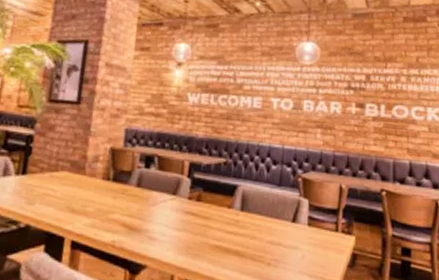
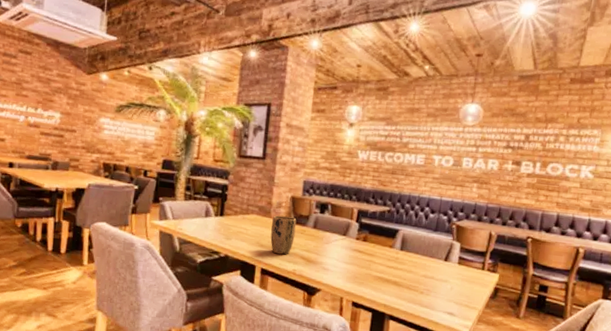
plant pot: none [84,172,117,222] -> present [270,215,297,255]

